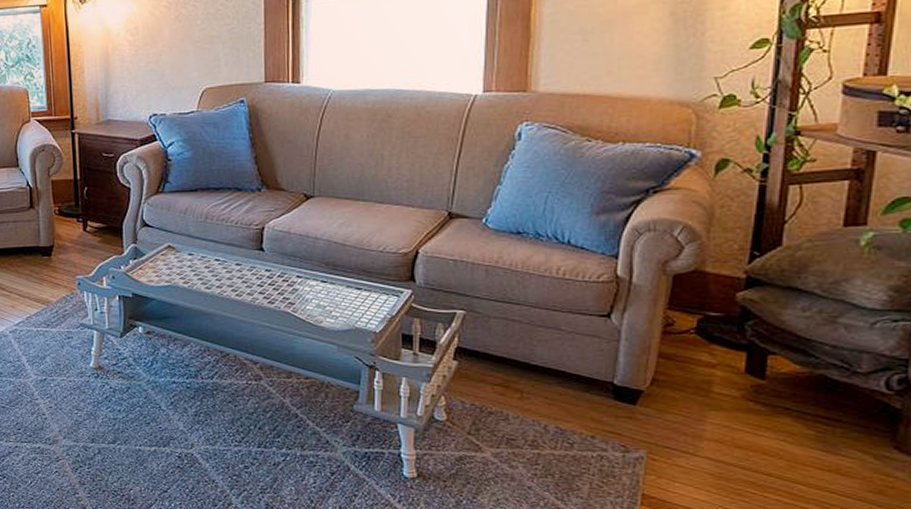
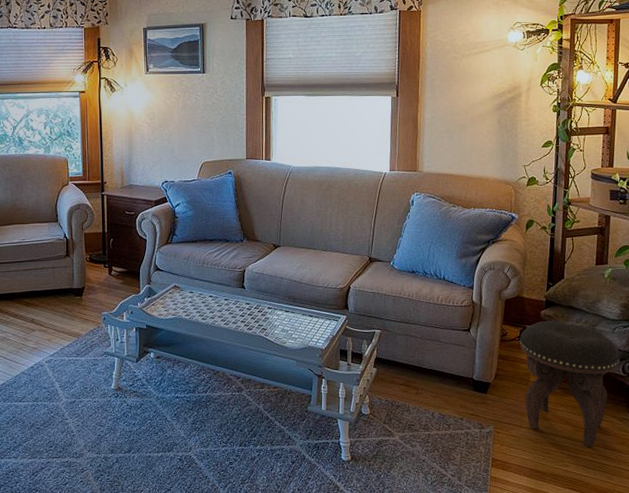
footstool: none [696,307,882,493] -> present [519,321,620,447]

